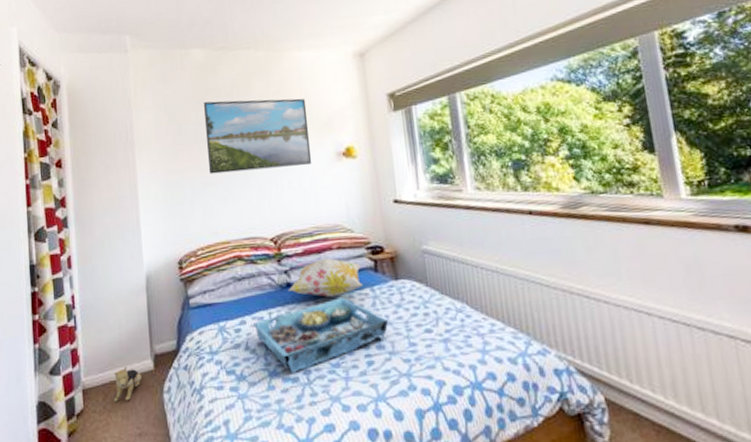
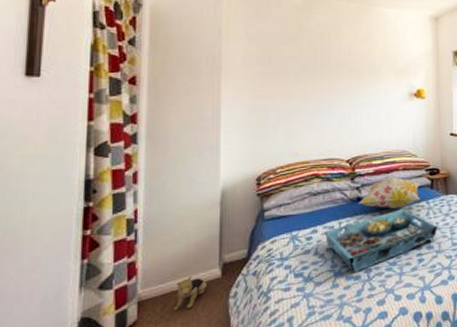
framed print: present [203,98,312,174] -> none [295,39,389,103]

